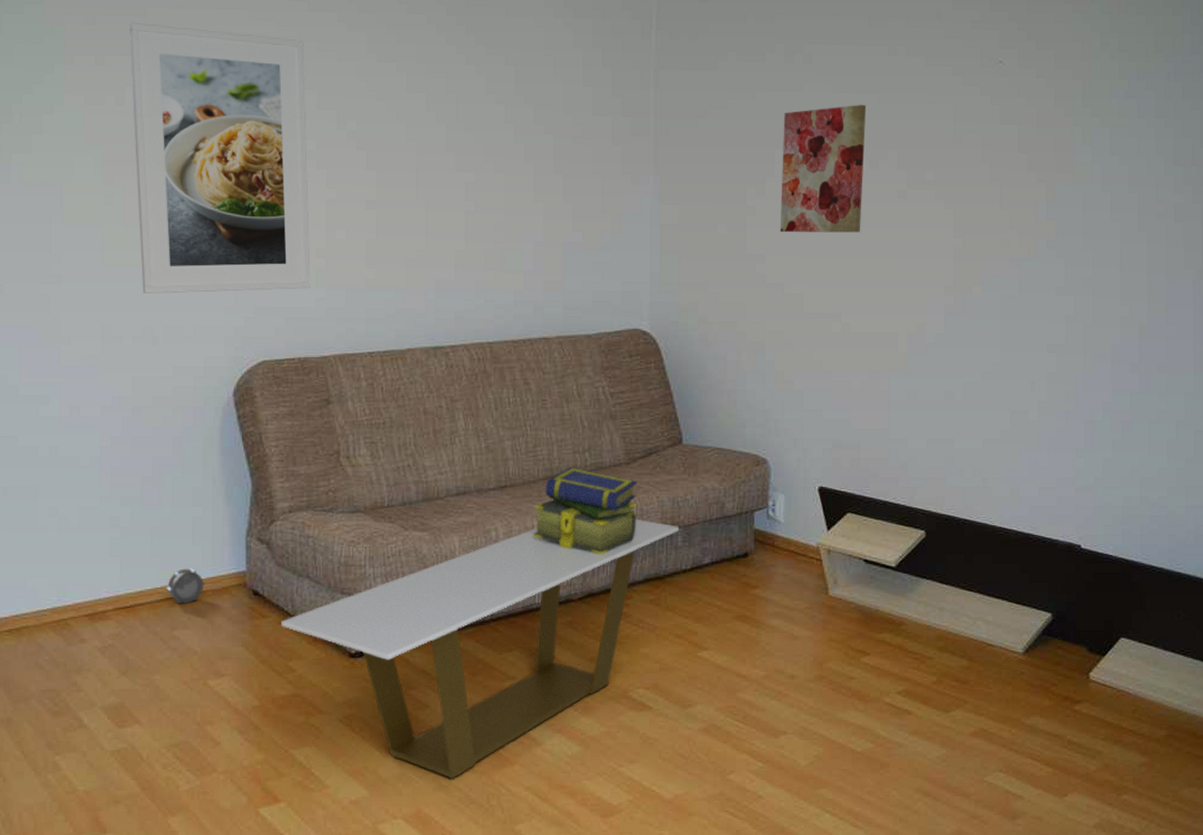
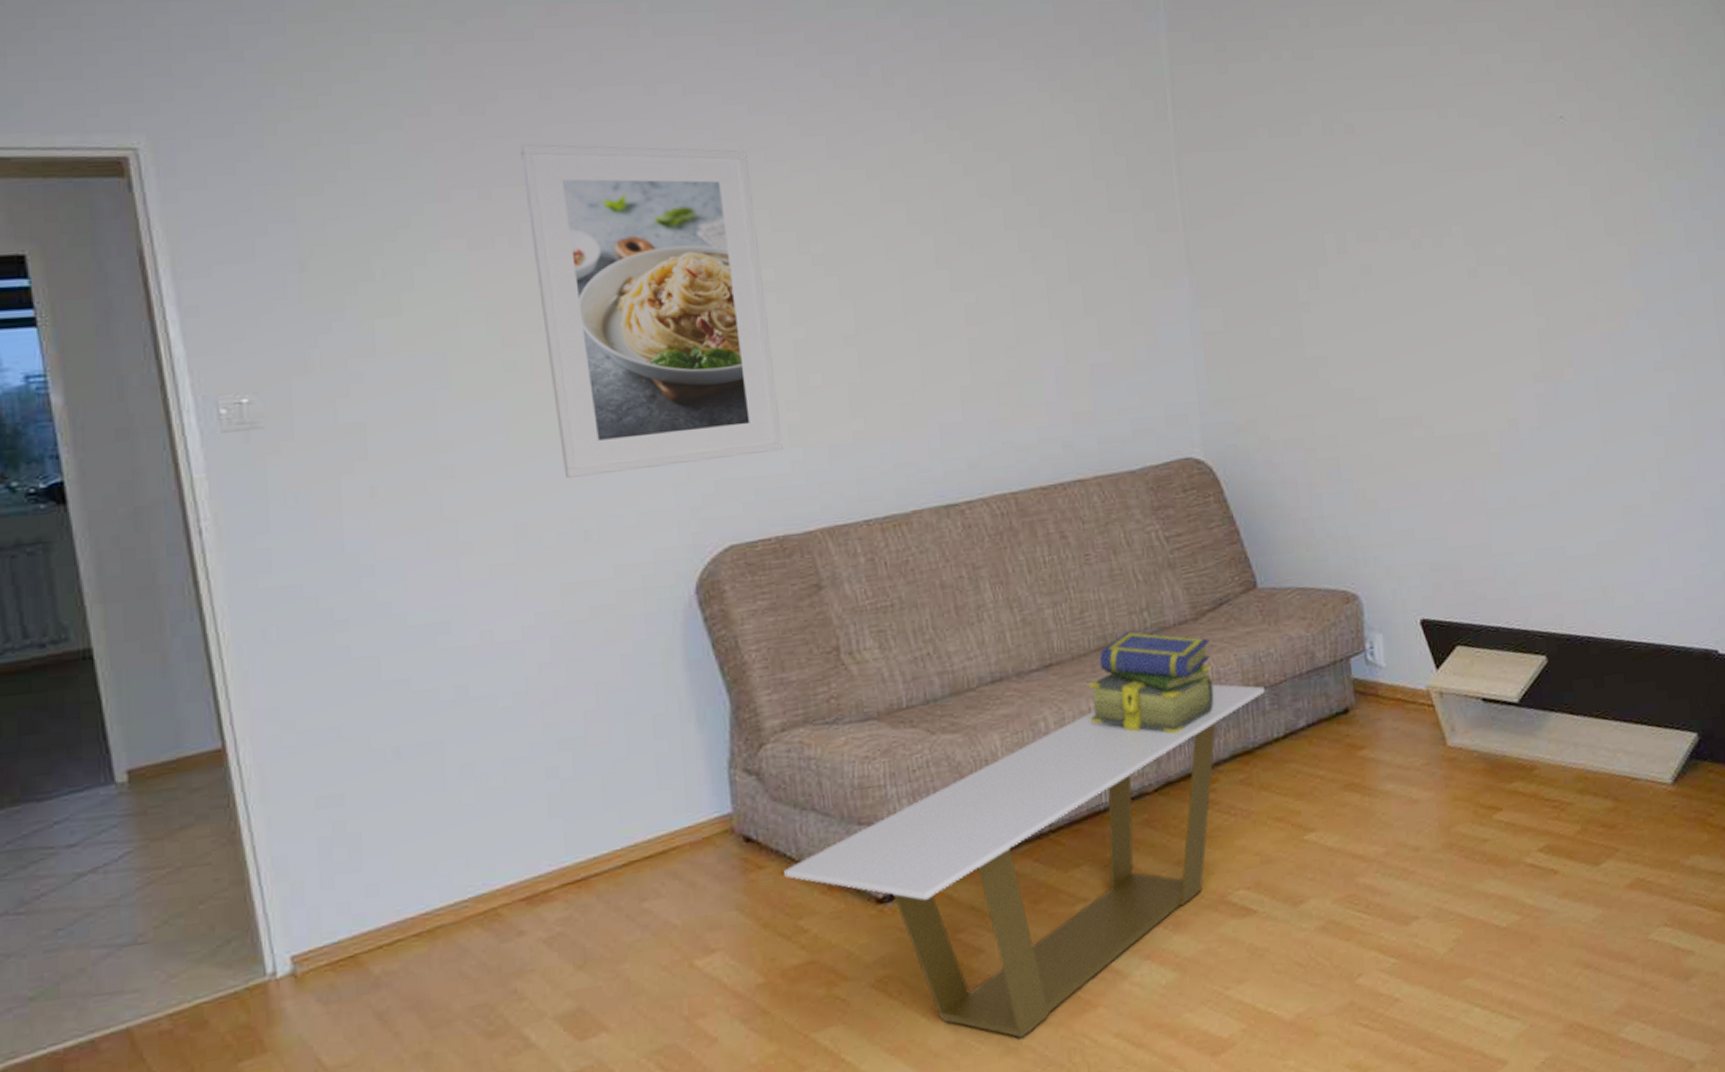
speaker: present [167,568,205,604] -> none [629,818,680,867]
wall art: present [779,105,867,233] -> none [1330,176,1432,328]

